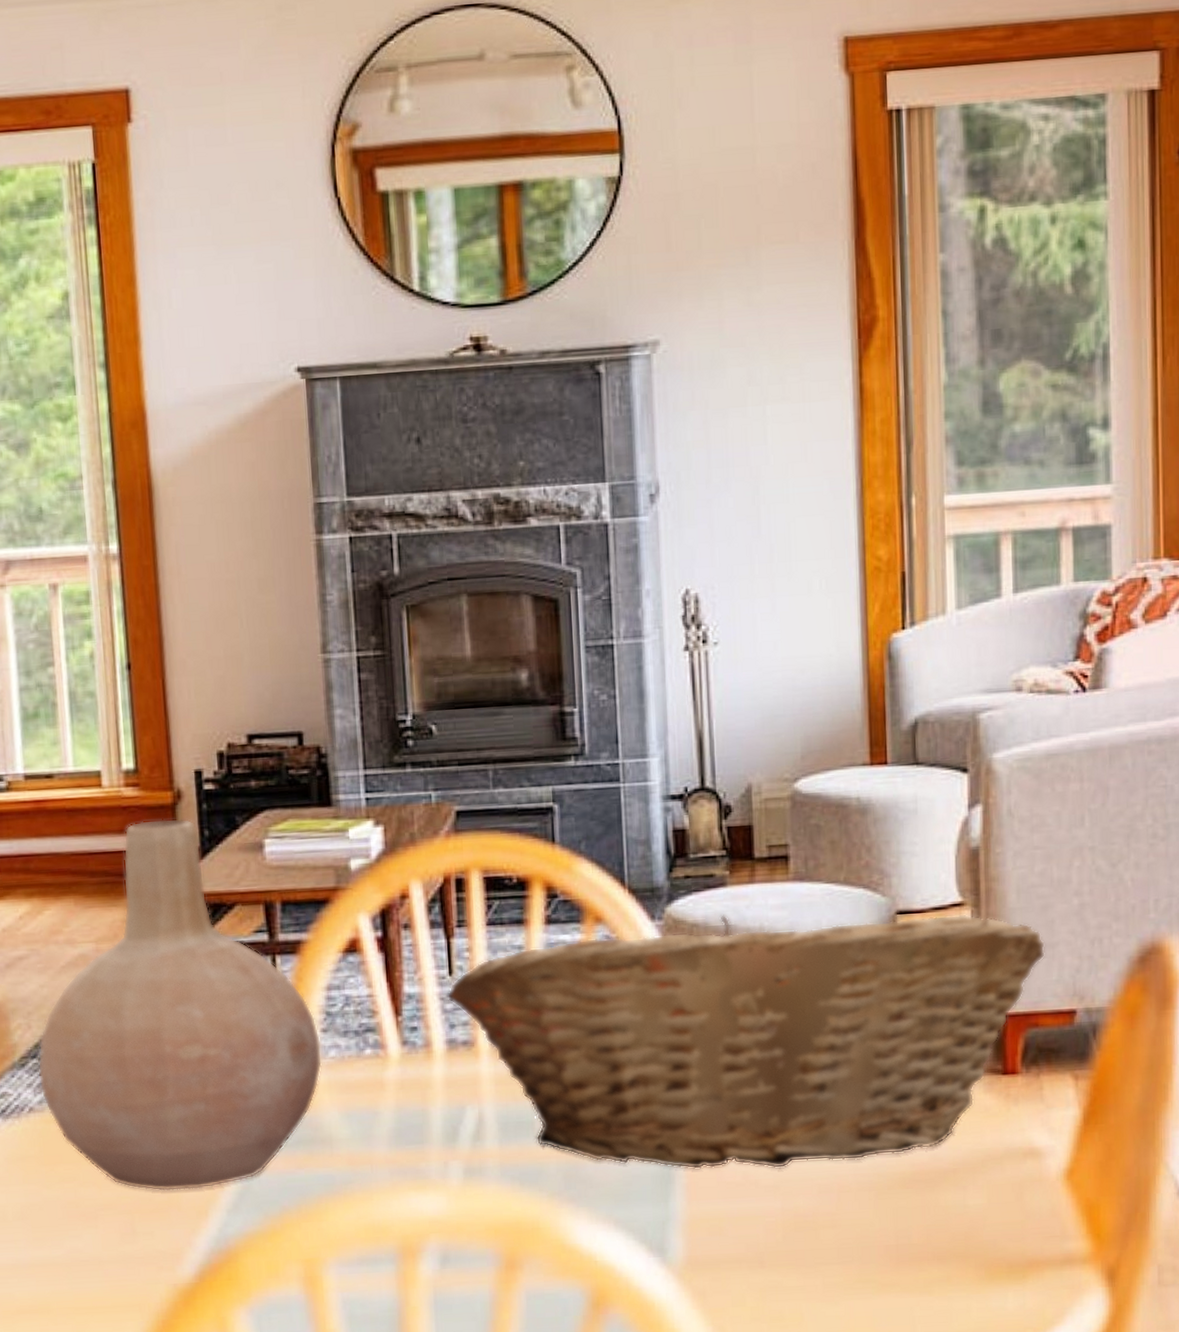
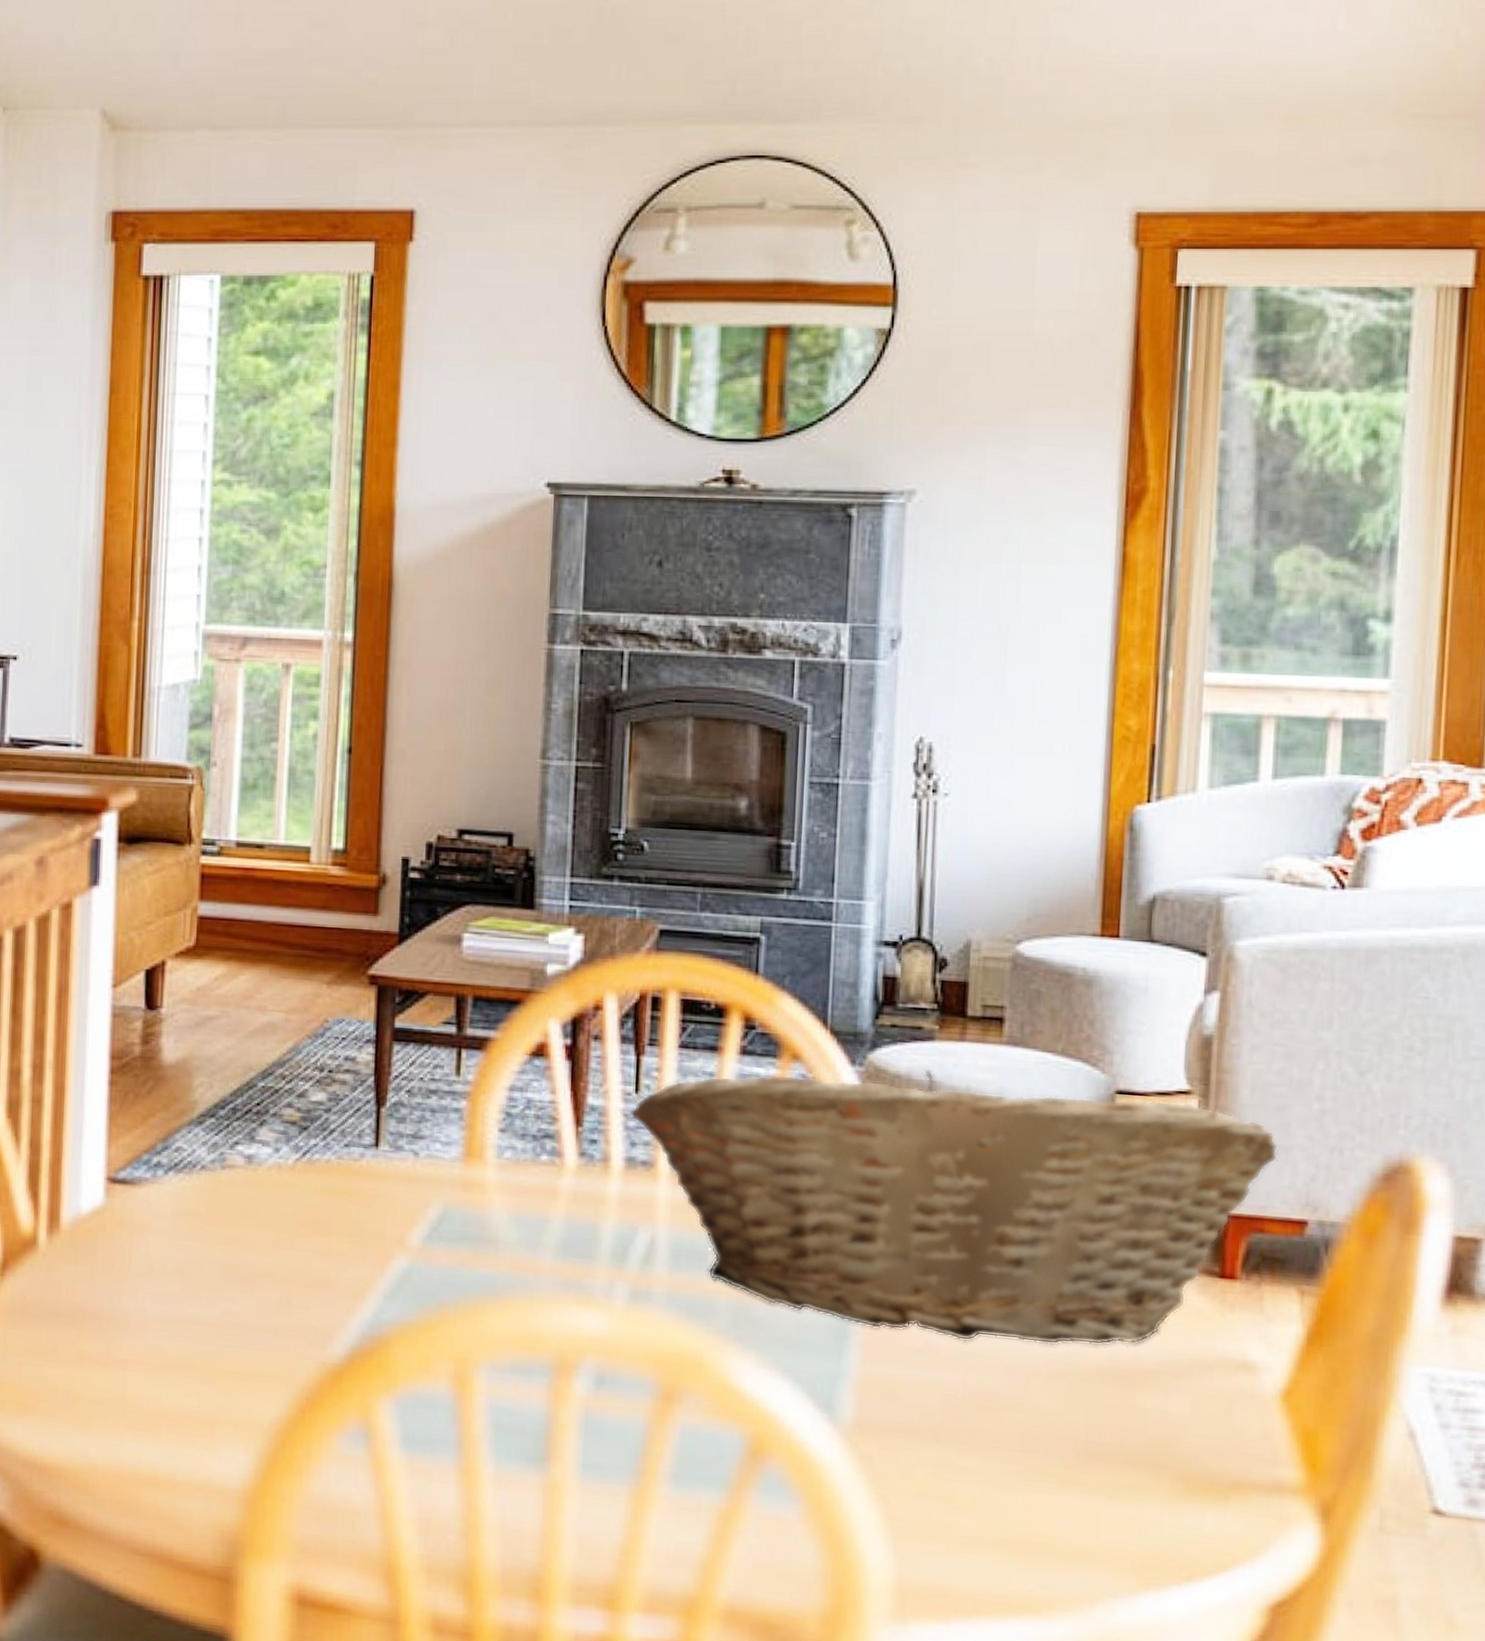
vase: present [37,818,323,1191] -> none [214,900,498,1271]

